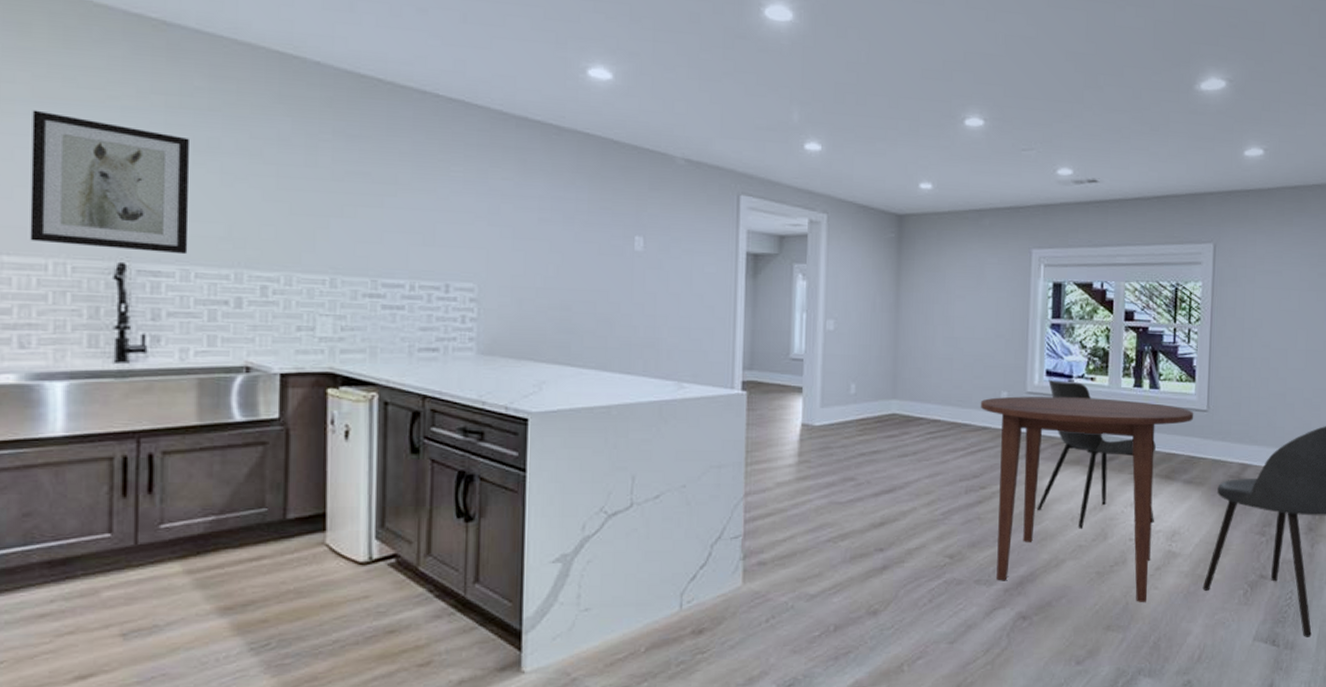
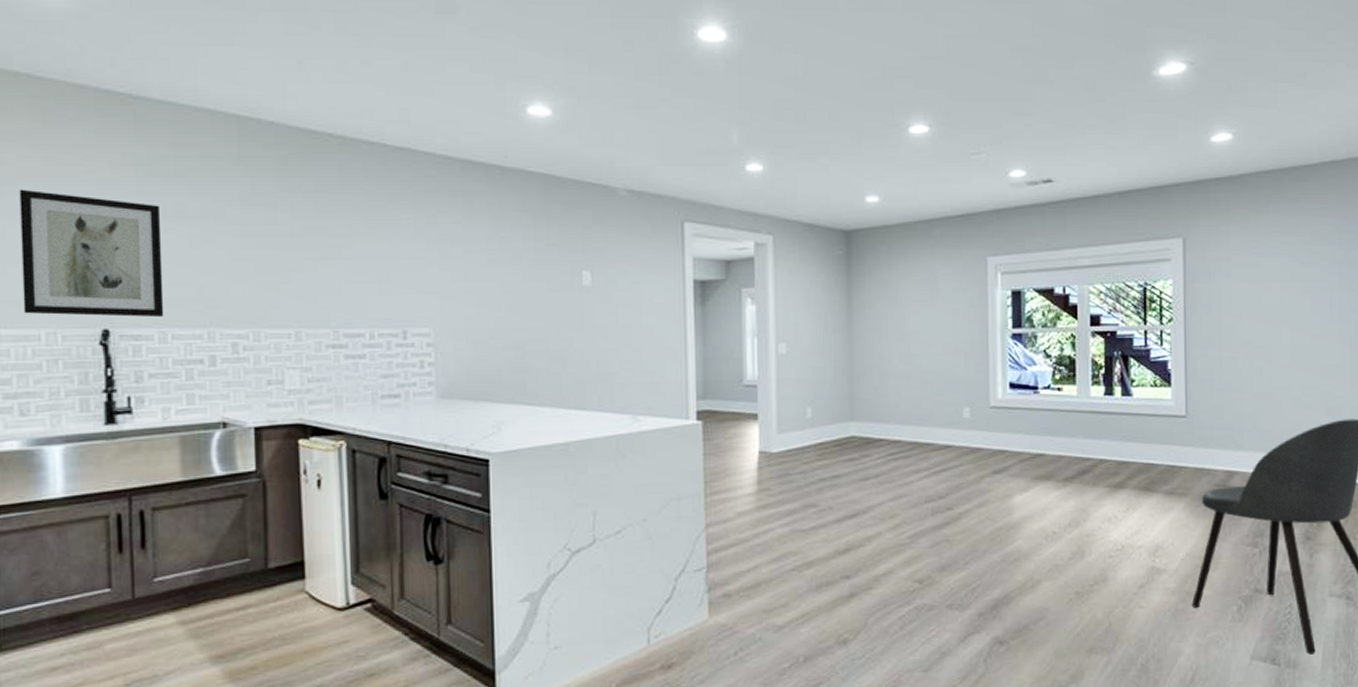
dining table: present [980,396,1194,603] -> none [941,409,1172,623]
dining chair: present [1036,379,1156,529] -> none [1007,392,1136,548]

